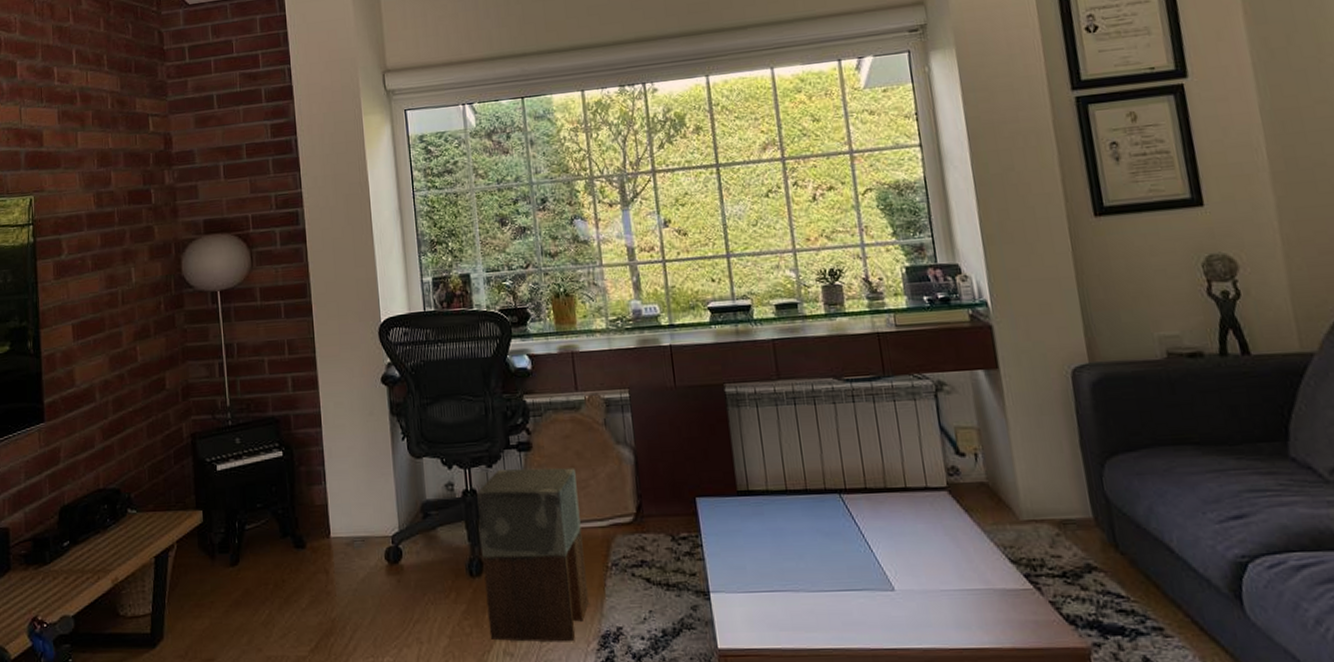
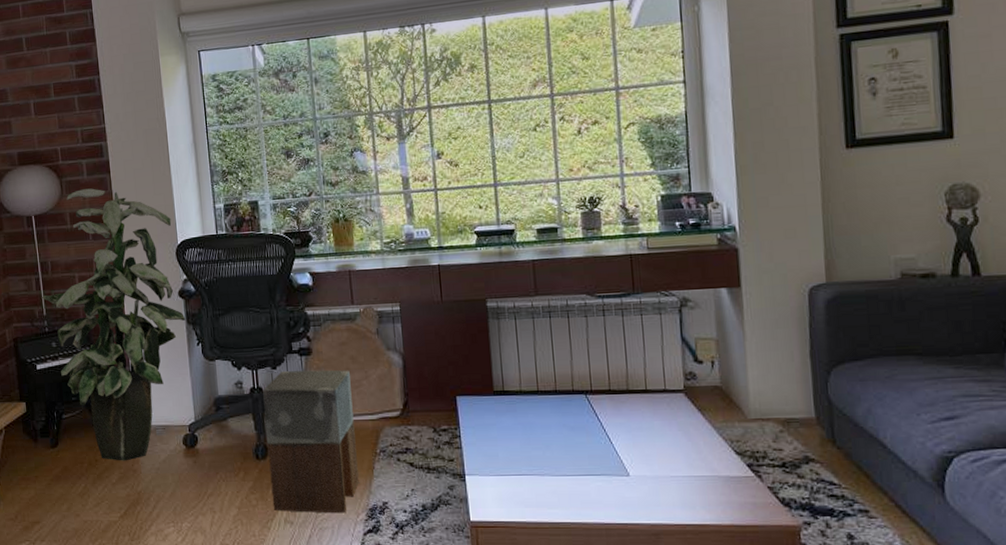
indoor plant: none [225,260,389,581] -> present [41,188,186,461]

